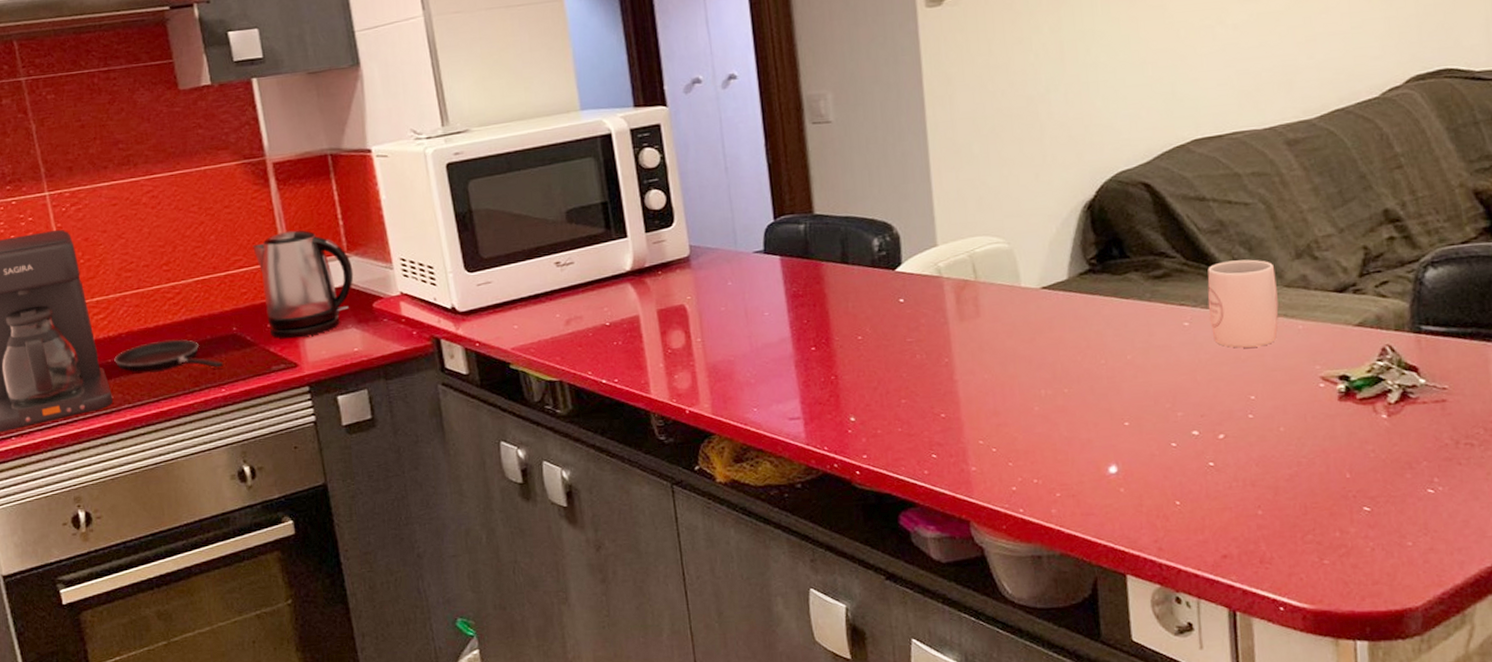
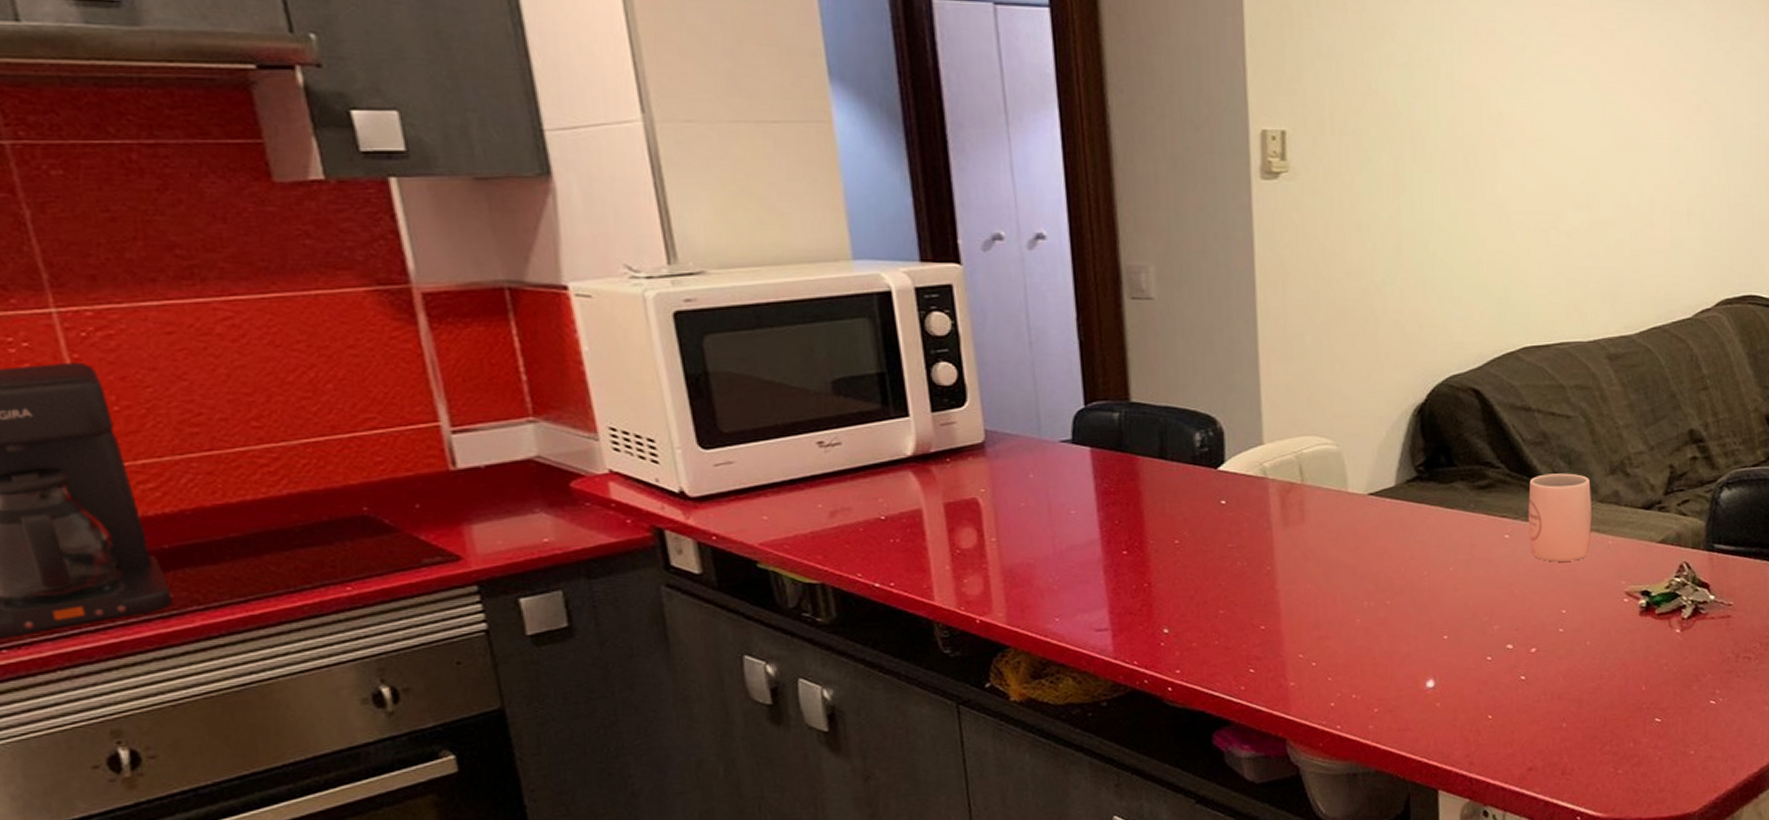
frying pan: present [114,339,224,373] -> none [173,519,350,563]
kettle: present [253,230,354,339] -> none [392,383,543,524]

